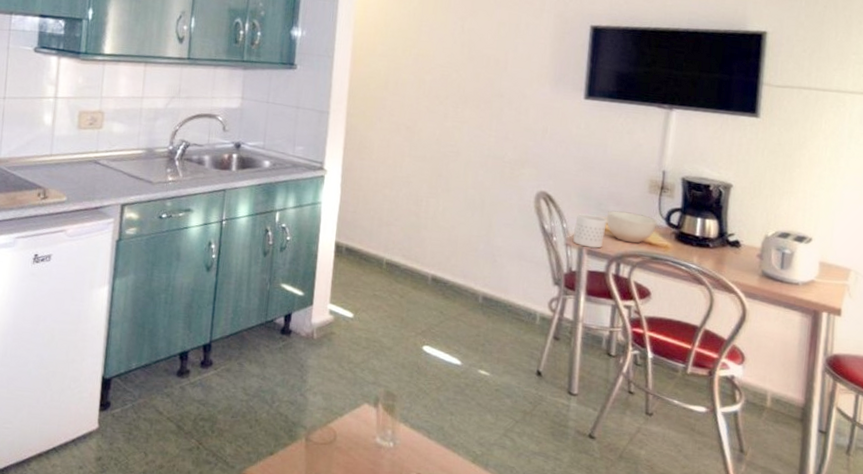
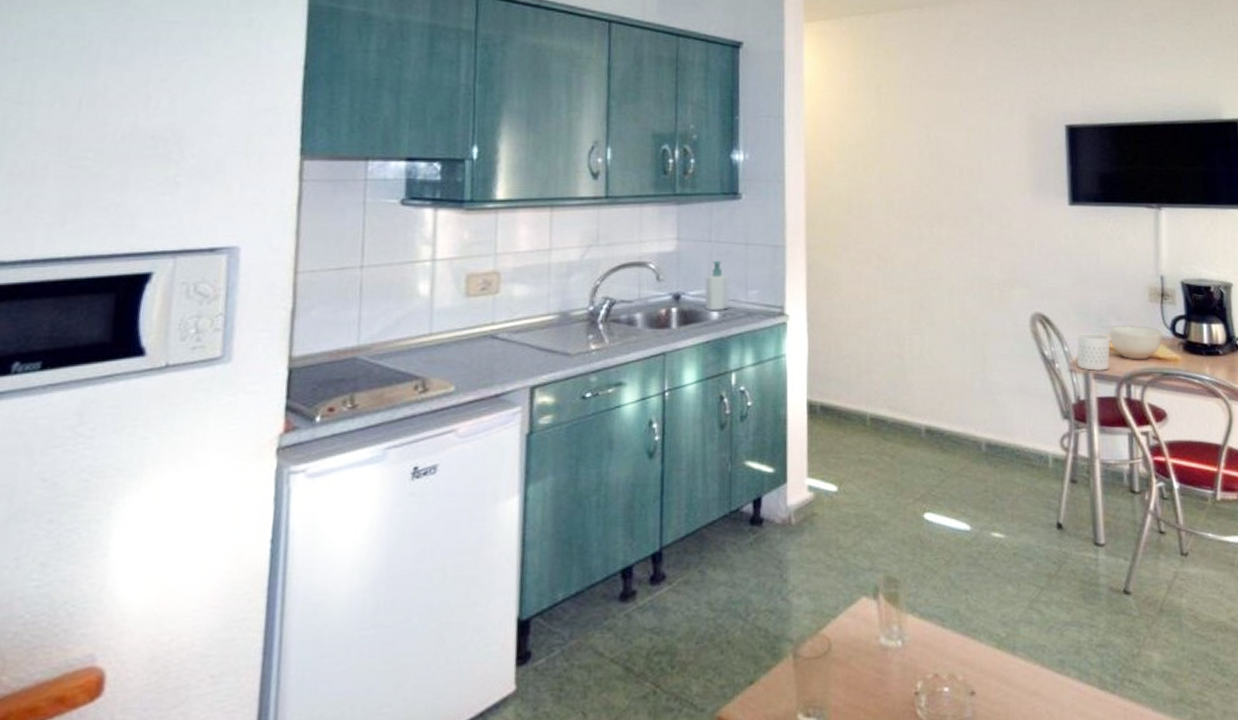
soap bottle: none [259,119,281,161] -> present [704,261,729,311]

